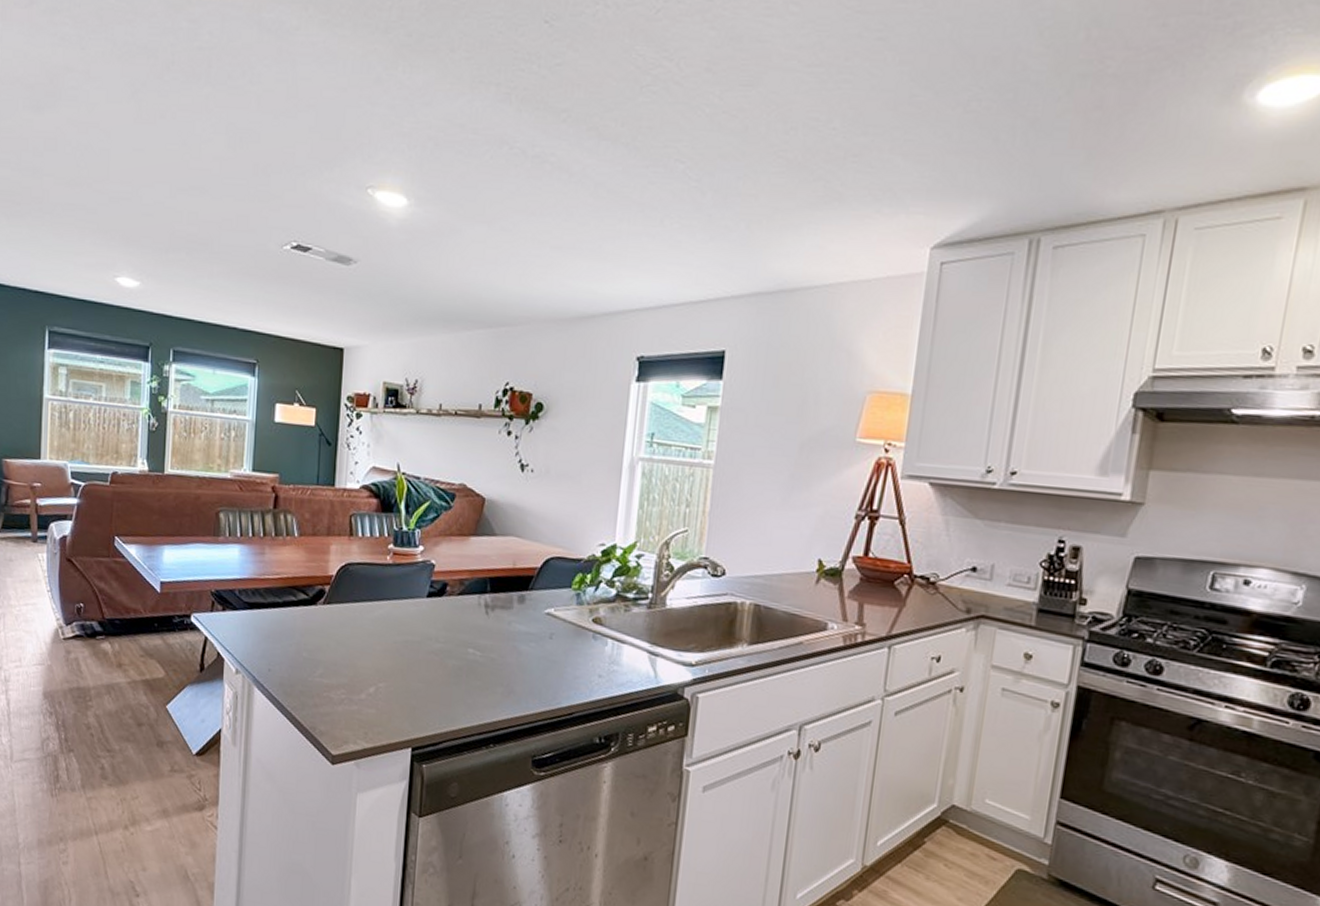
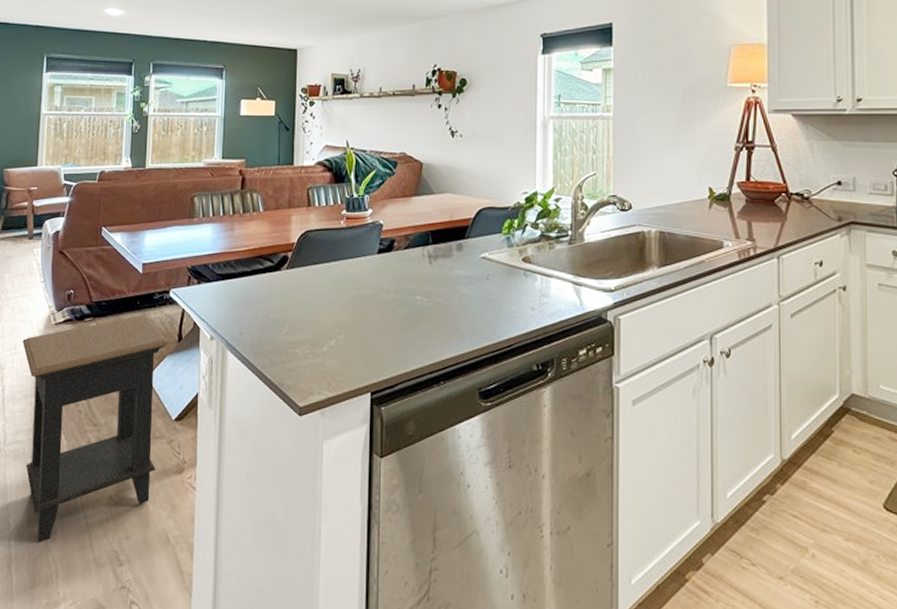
side table: none [28,638,189,865] -> present [22,315,169,543]

